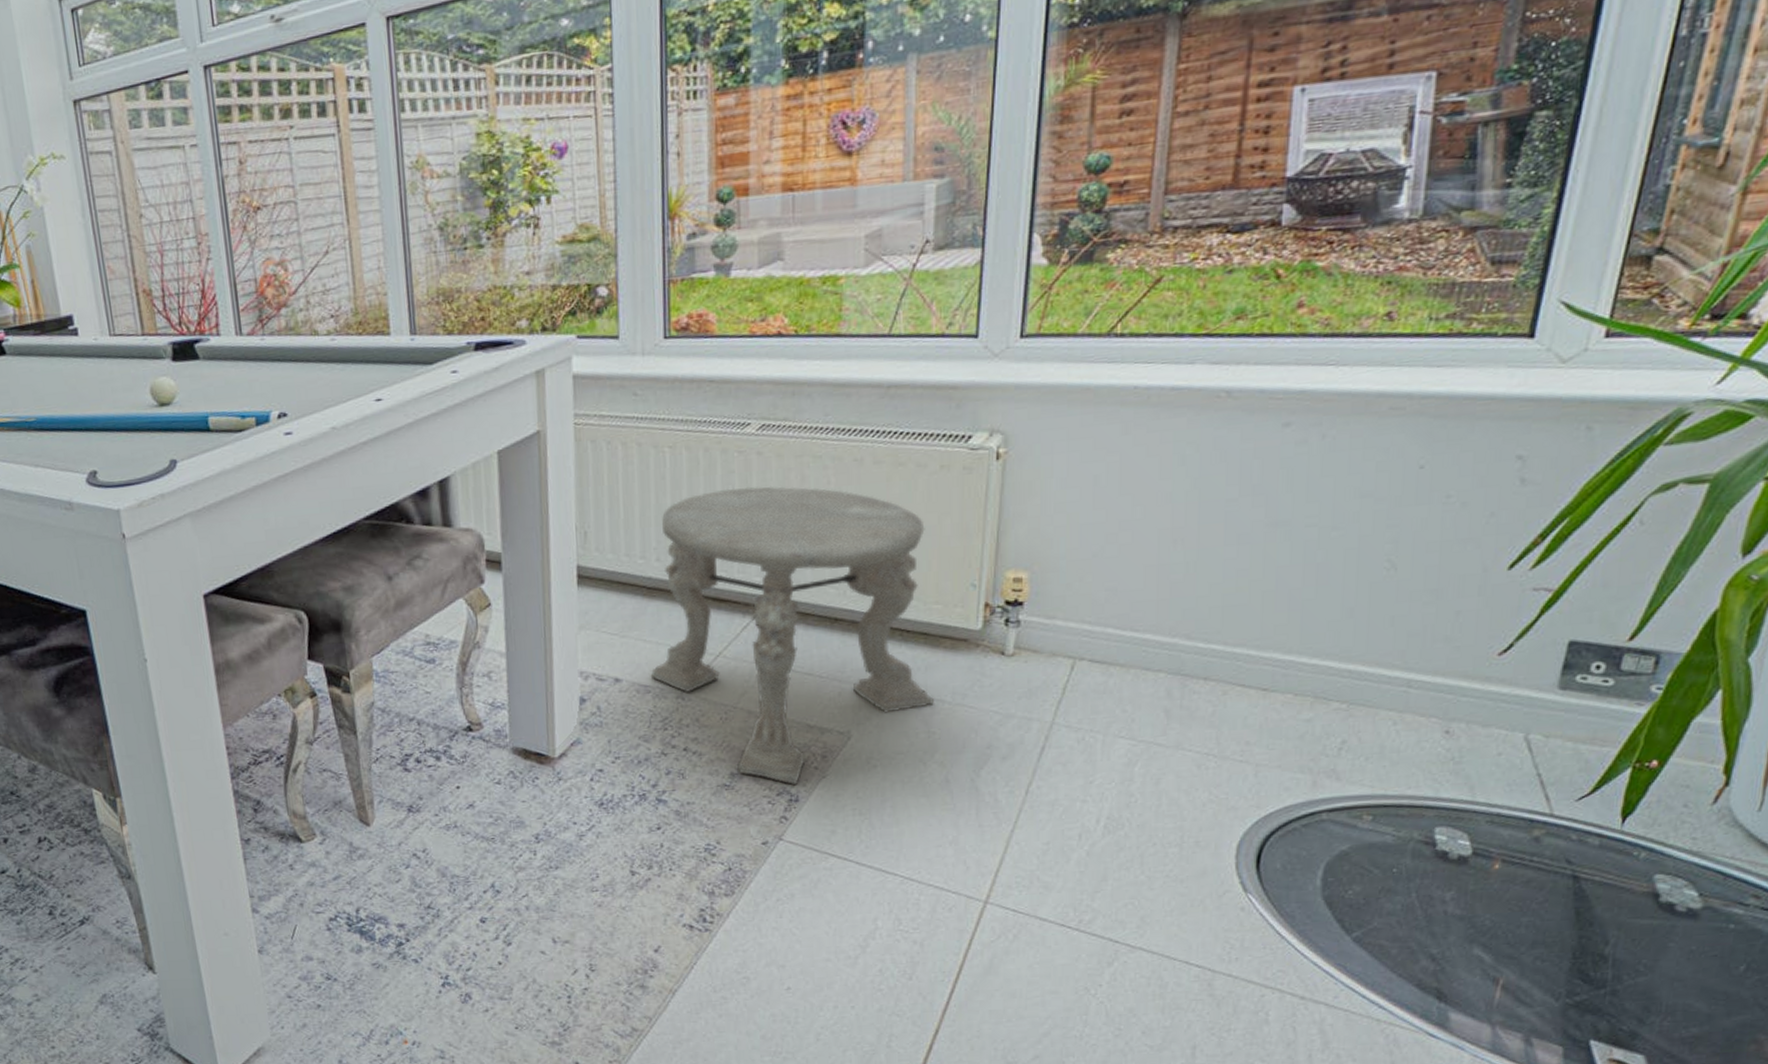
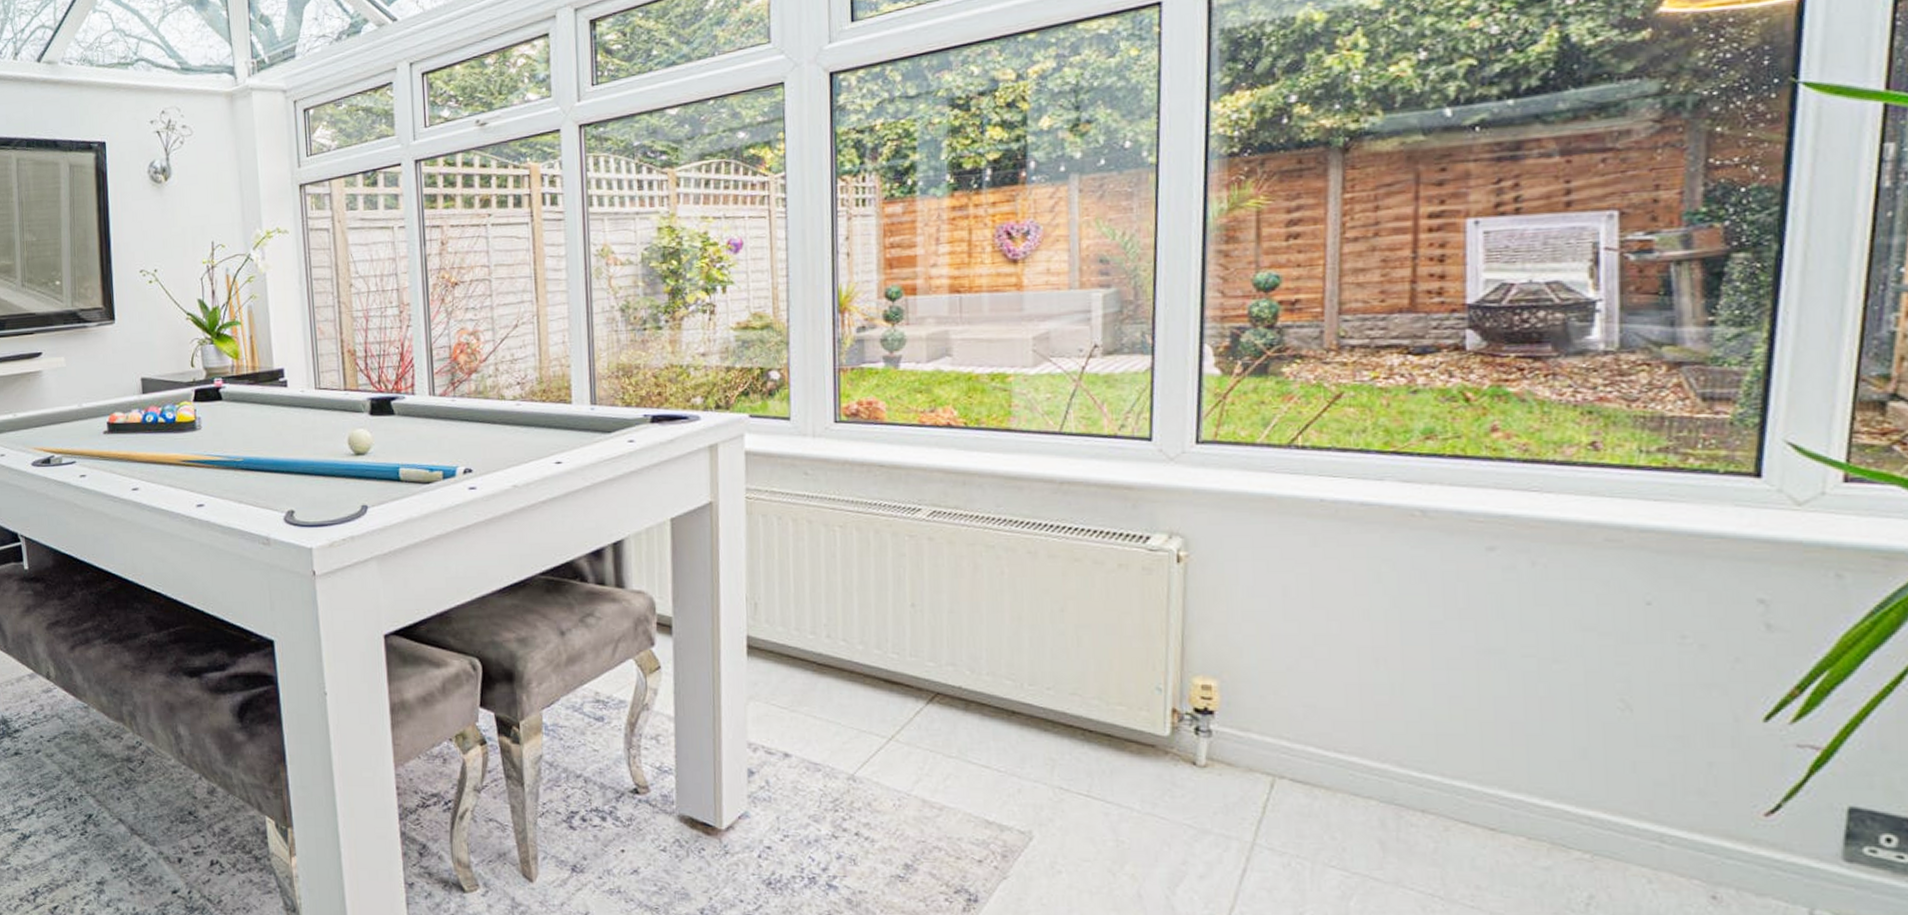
side table: present [650,486,934,786] -> none [820,571,1121,884]

